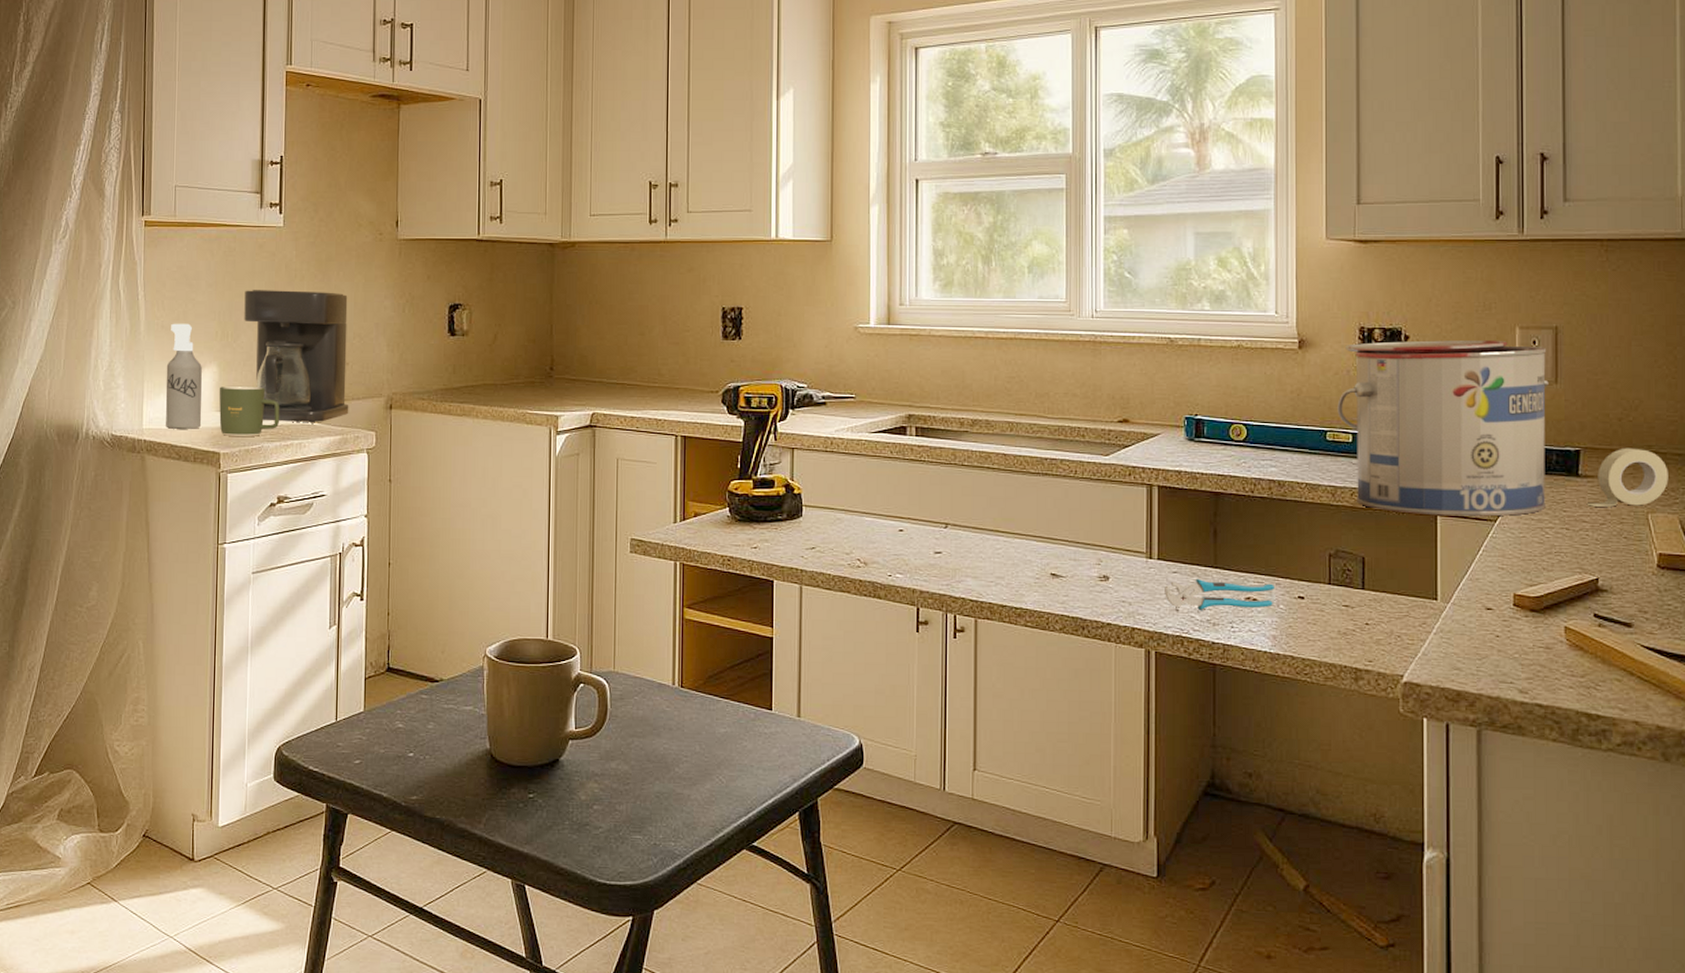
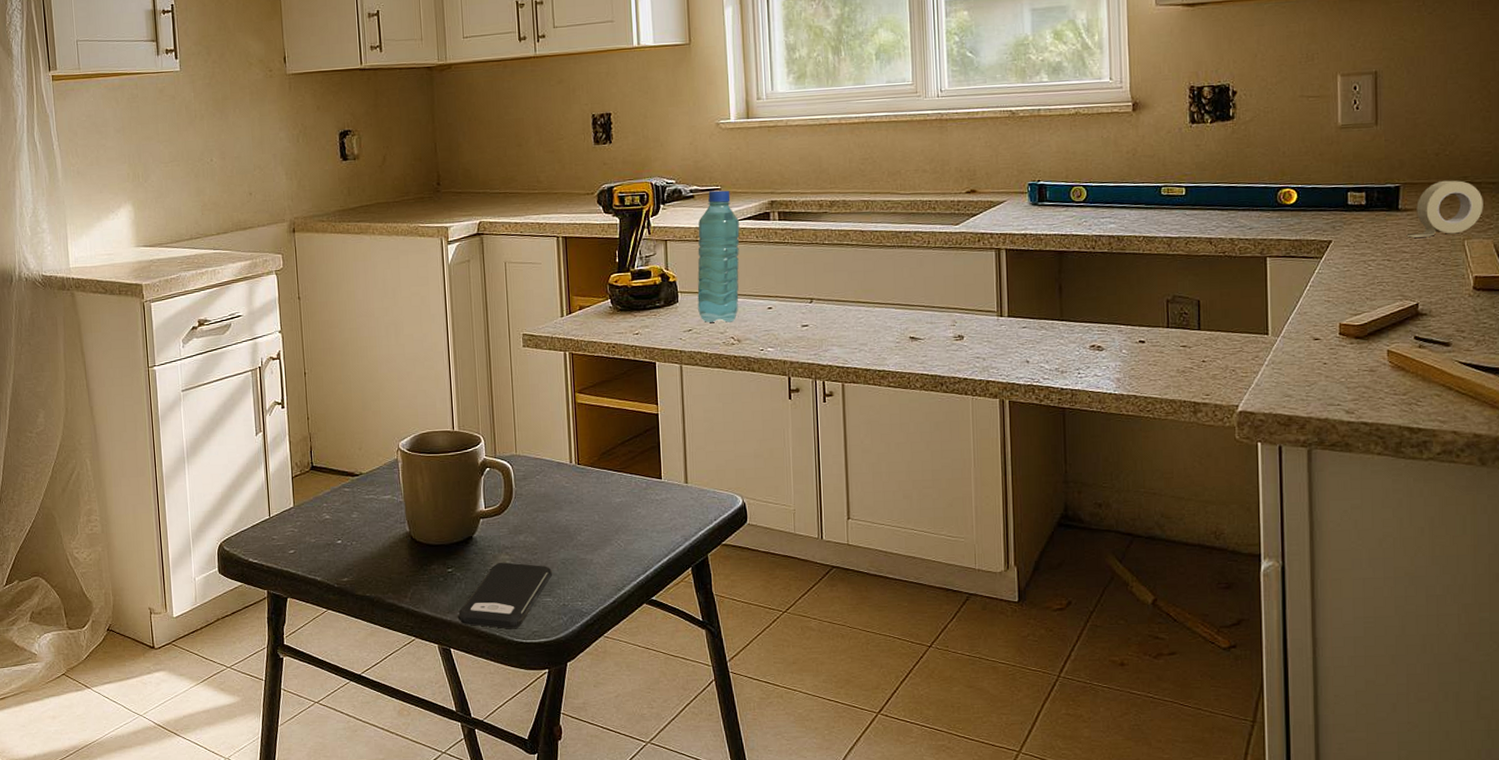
spray bottle: present [165,323,202,429] -> none [85,168,123,266]
mug: present [219,385,280,437] -> none [135,221,194,269]
coffee maker: present [244,290,349,423] -> none [150,128,256,252]
phone: none [535,791,645,868] -> present [457,562,553,629]
water bottle: none [823,399,873,543] -> present [697,190,740,323]
pliers: present [1165,578,1274,610] -> none [1015,331,1117,360]
paint can: present [1337,340,1549,517] -> none [1170,89,1369,258]

